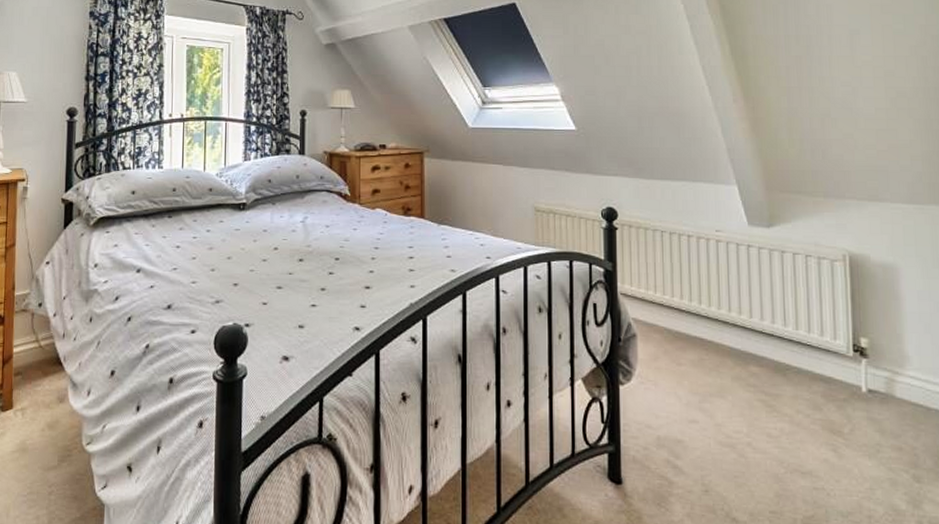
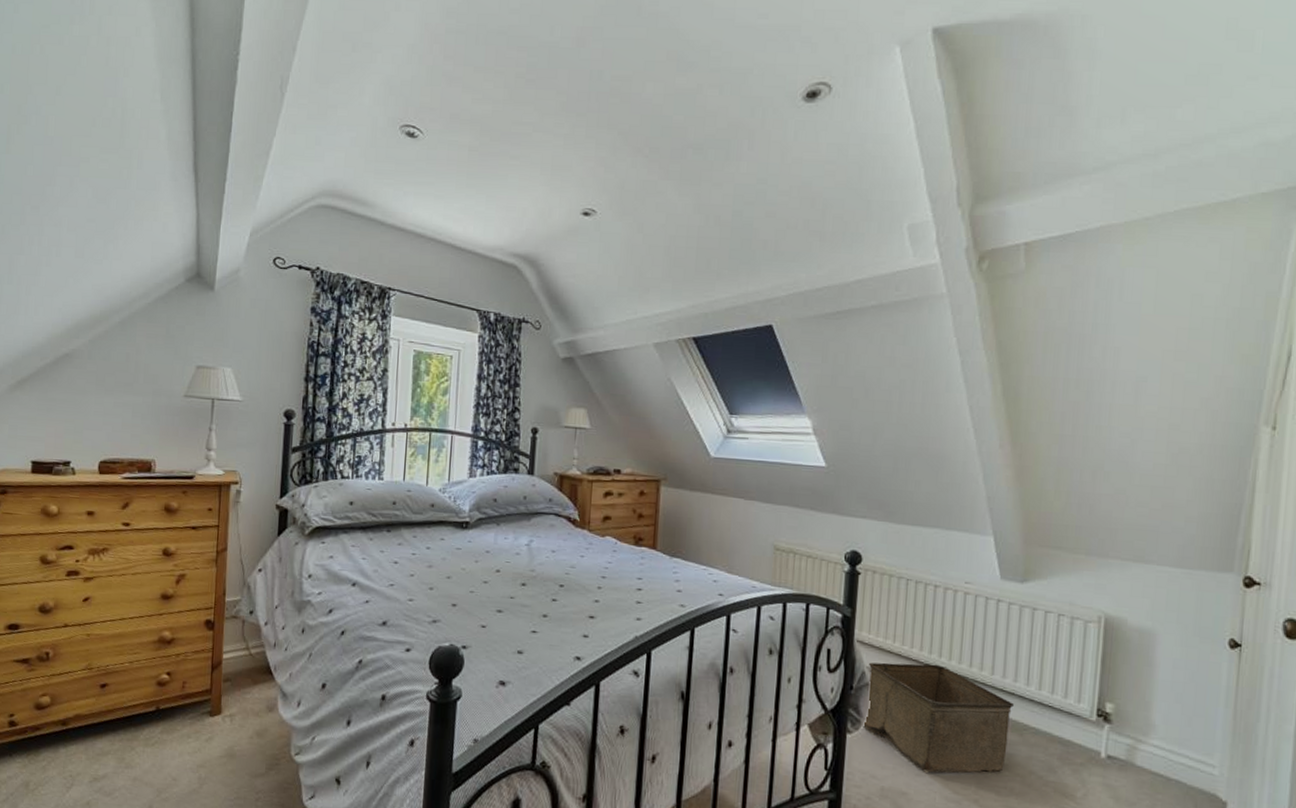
storage bin: none [633,311,774,419] -> present [862,662,1014,774]

